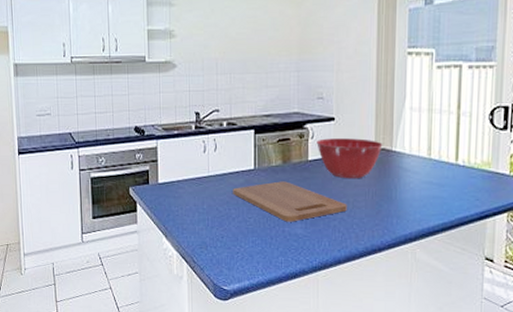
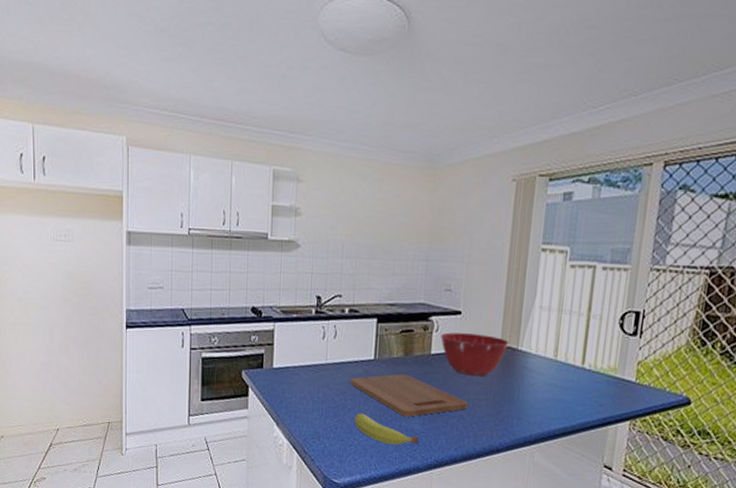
fruit: none [239,221,302,251] -> present [354,413,419,446]

